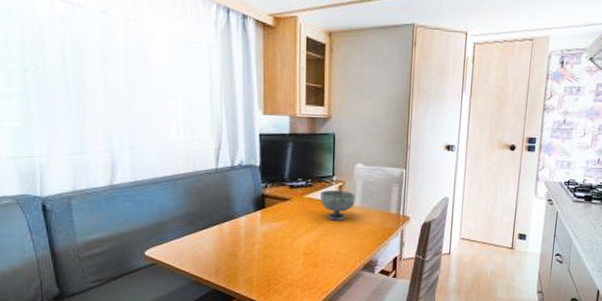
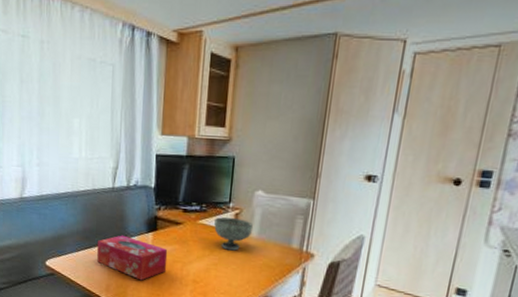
tissue box: none [203,216,277,260] -> present [97,235,168,281]

